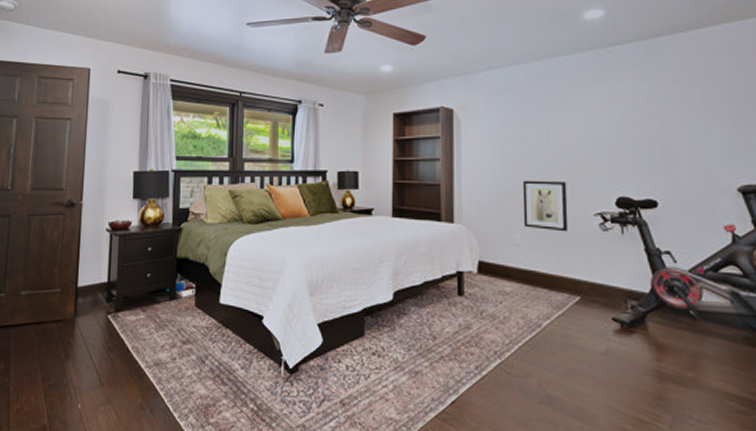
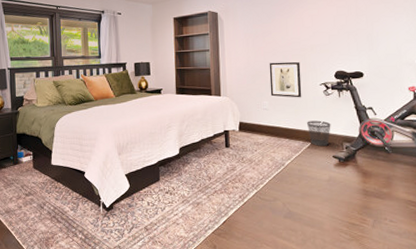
wastebasket: none [575,265,610,303] -> present [307,120,331,146]

